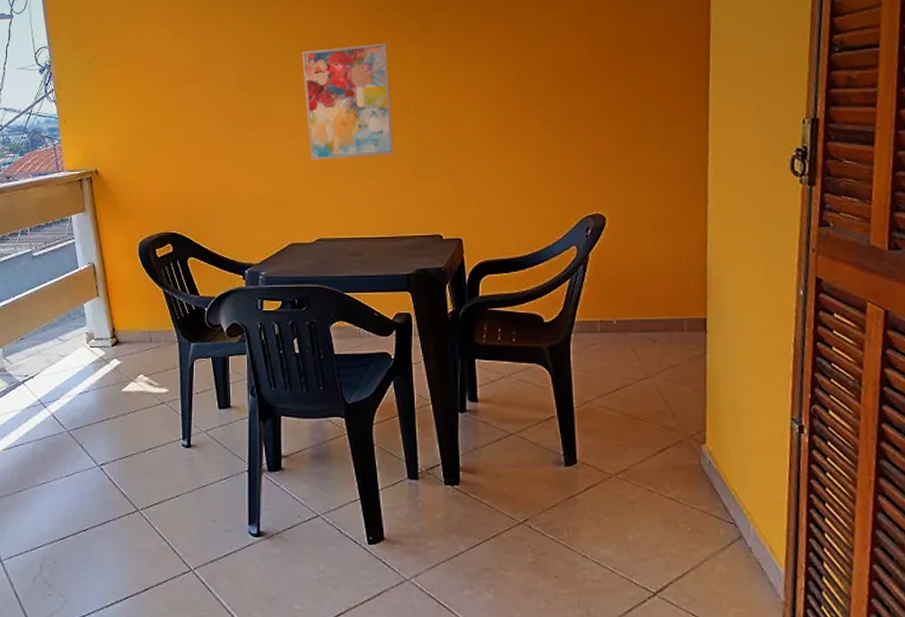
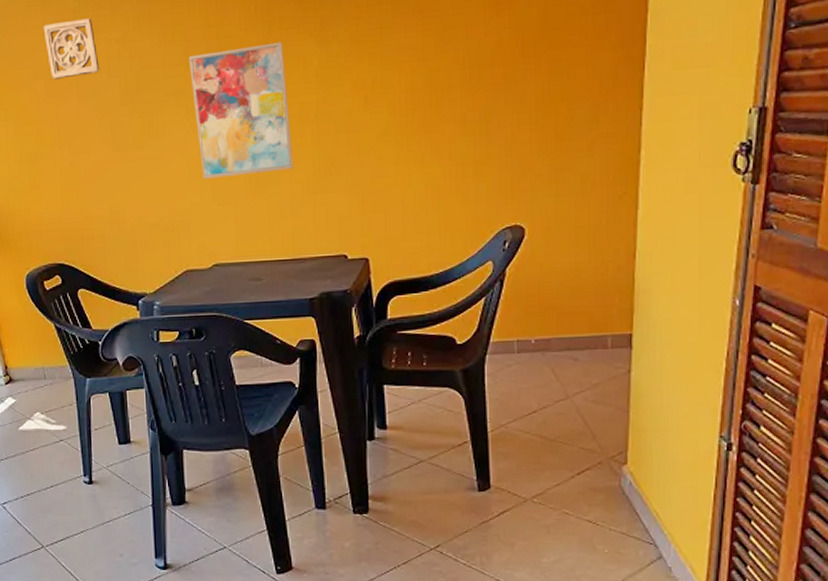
wall ornament: none [170,14,220,66] -> present [43,18,100,80]

